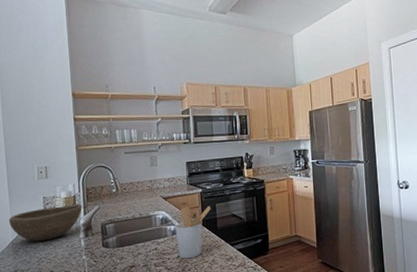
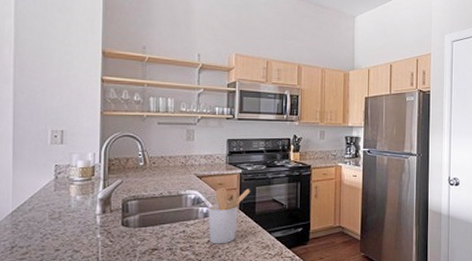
bowl: present [9,203,82,242] -> none [10,175,102,215]

